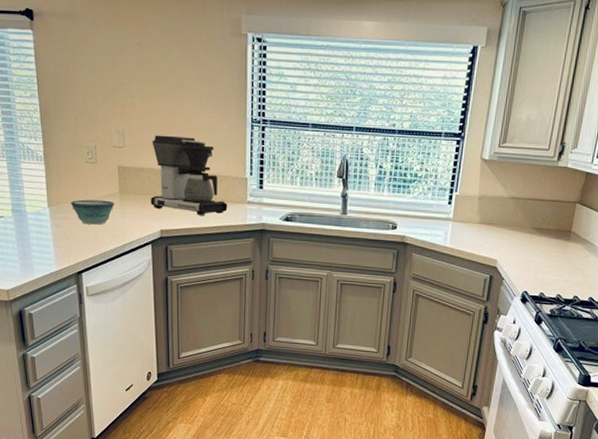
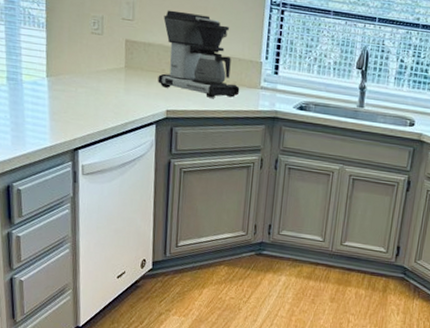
bowl: present [70,199,114,225] -> none [71,72,119,100]

